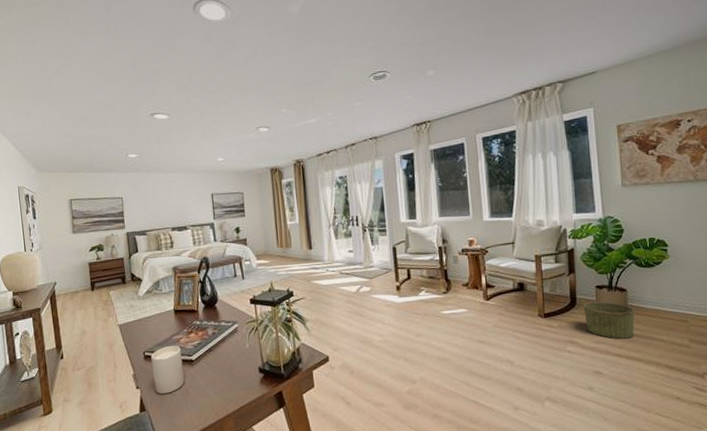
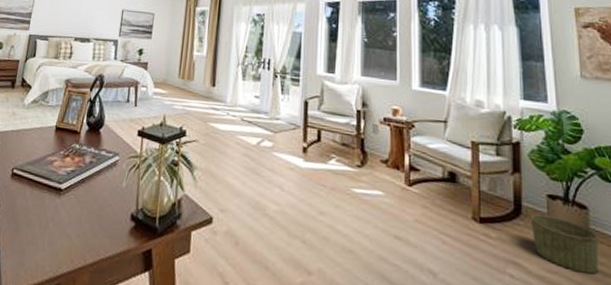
mug: present [151,345,185,394] -> none [13,166,53,224]

